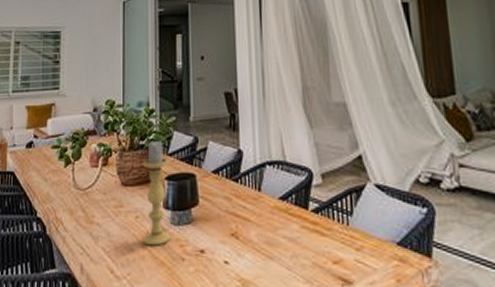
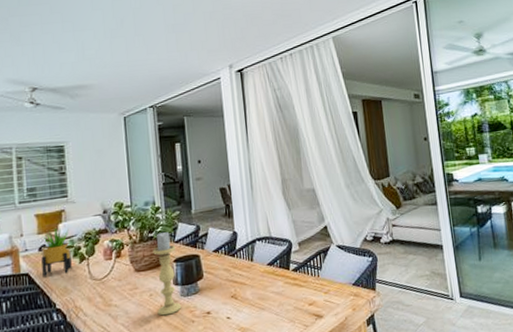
potted plant: none [27,123,57,179] -> present [41,227,72,278]

